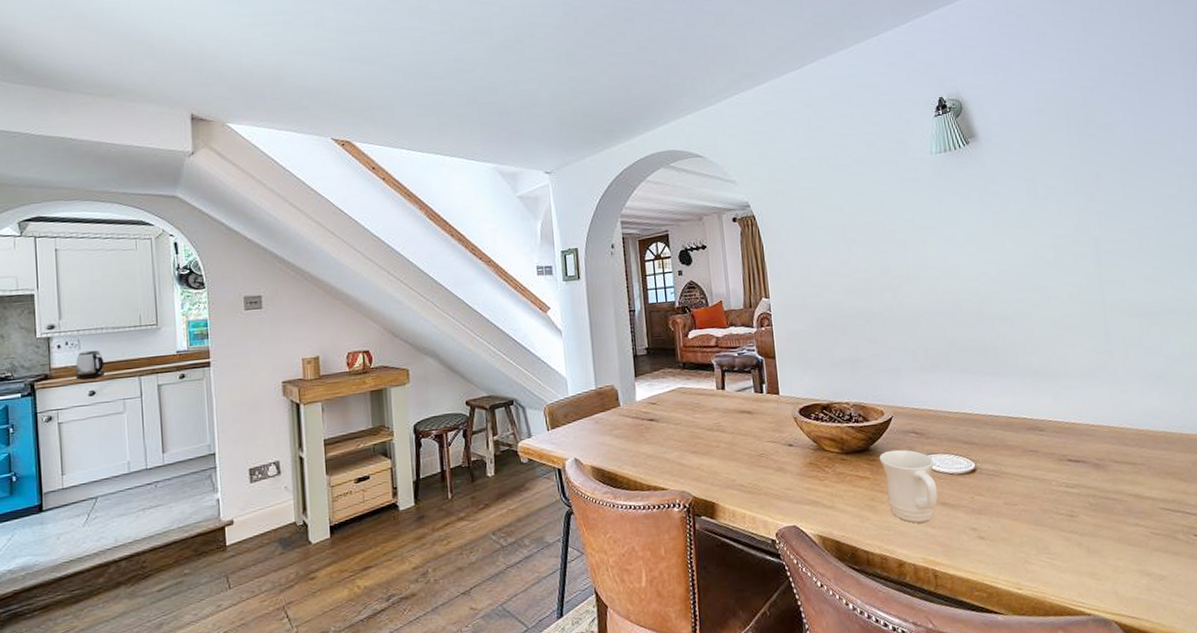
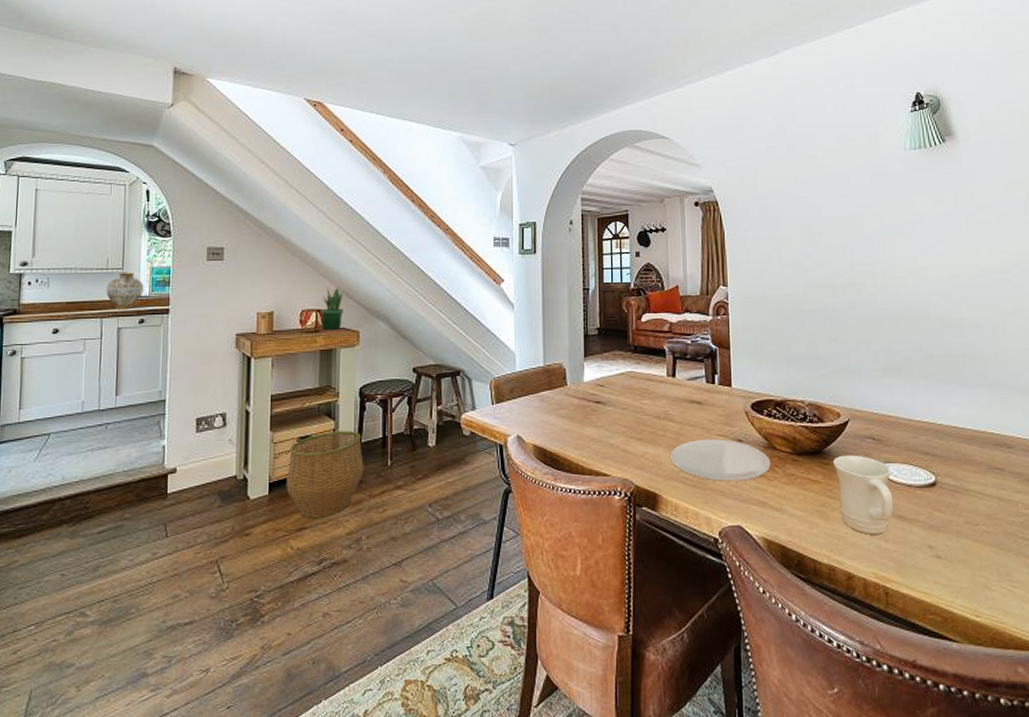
kettle: present [75,350,105,380] -> none [41,289,70,317]
ceramic jug: none [141,327,181,367] -> present [105,272,144,310]
basket: none [347,468,425,558] -> present [286,430,364,519]
planter: none [366,327,391,370] -> present [320,287,344,330]
plate: none [725,445,821,487] -> present [670,439,771,482]

